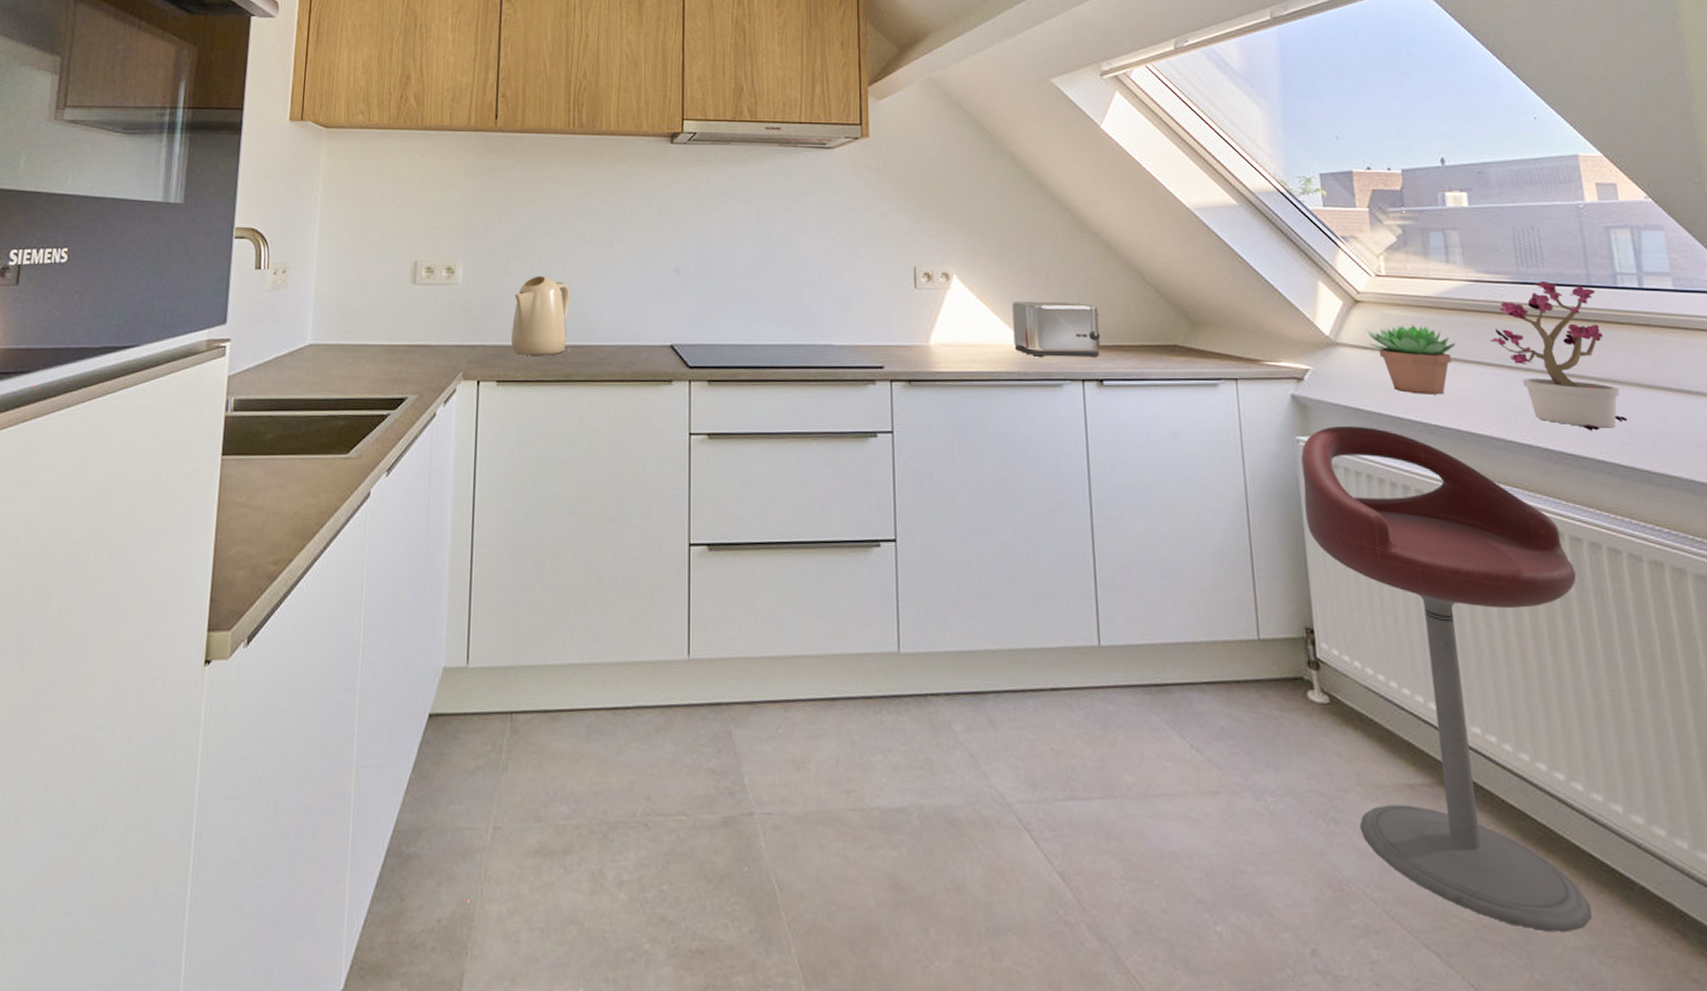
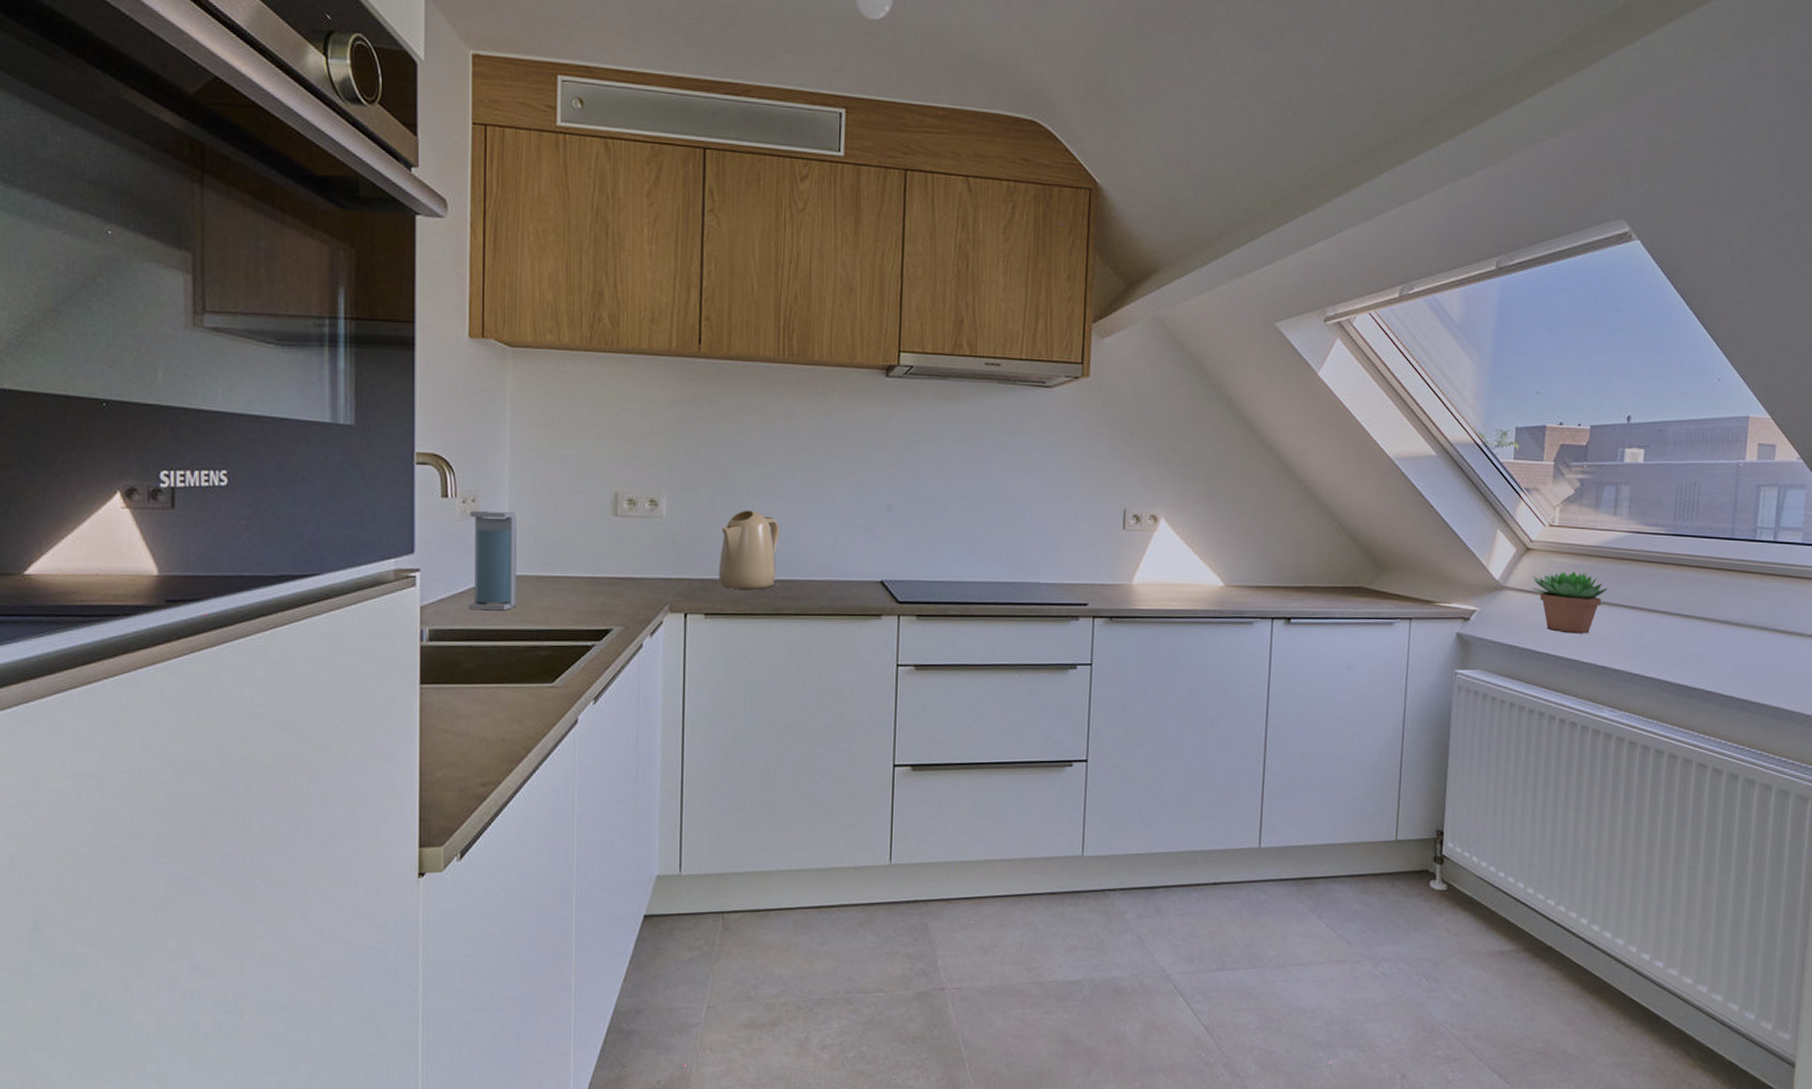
soap dispenser: none [272,281,323,380] -> present [468,510,517,611]
toaster: present [1012,301,1101,358] -> none [1212,544,1294,598]
bar stool: present [1301,425,1592,932] -> none [1452,660,1667,1054]
potted plant: present [1490,280,1628,431] -> none [1637,533,1738,666]

